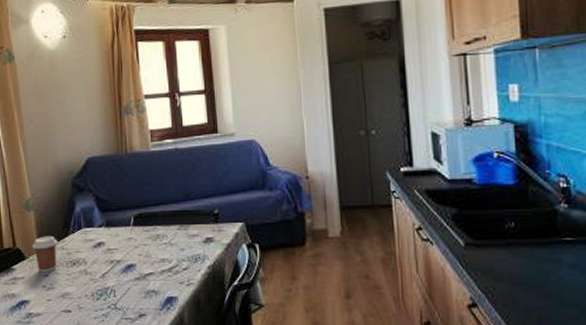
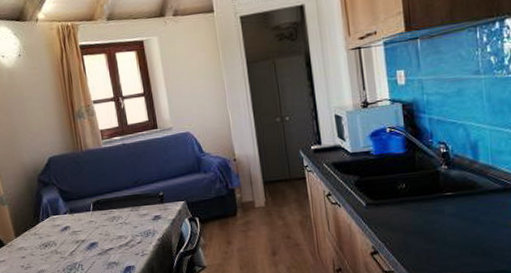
coffee cup: present [32,236,58,273] -> none [9,225,32,255]

